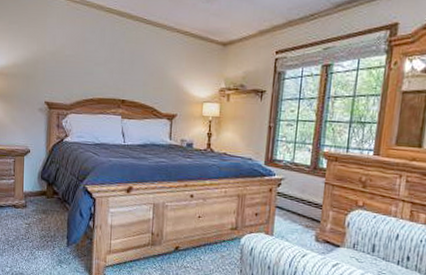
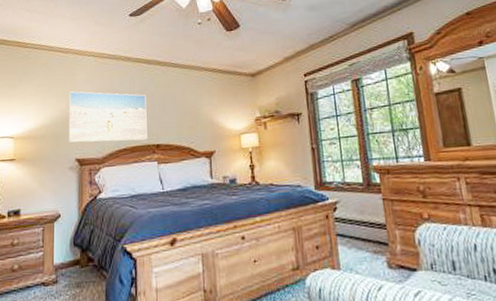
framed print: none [39,34,116,94] -> present [69,91,147,143]

